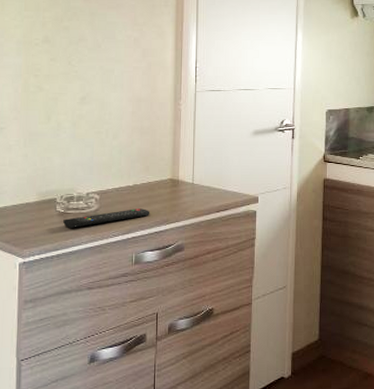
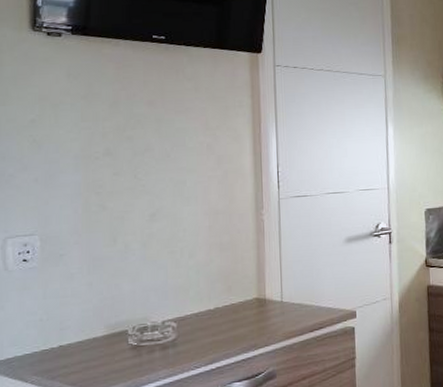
remote control: present [63,208,150,228] -> none [137,334,236,363]

